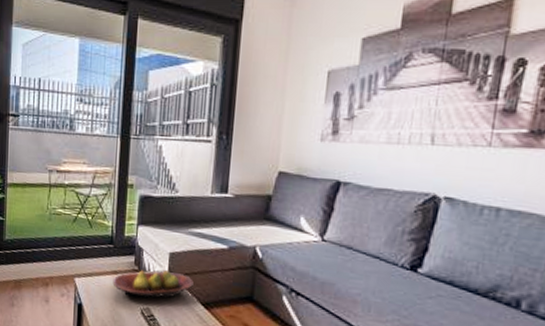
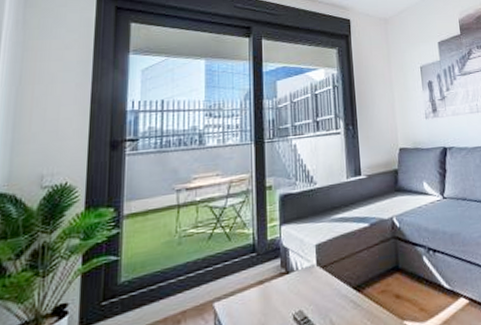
fruit bowl: present [112,270,193,299] -> none [258,263,343,305]

